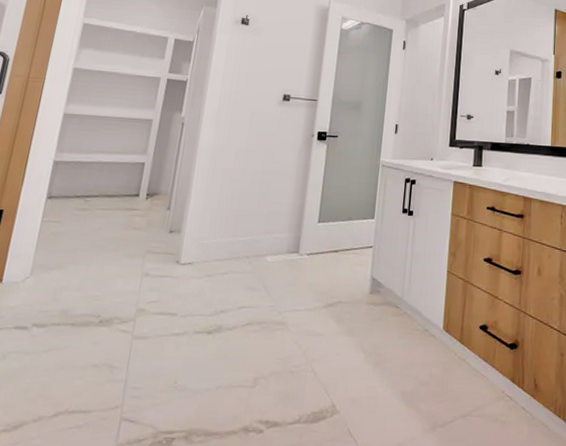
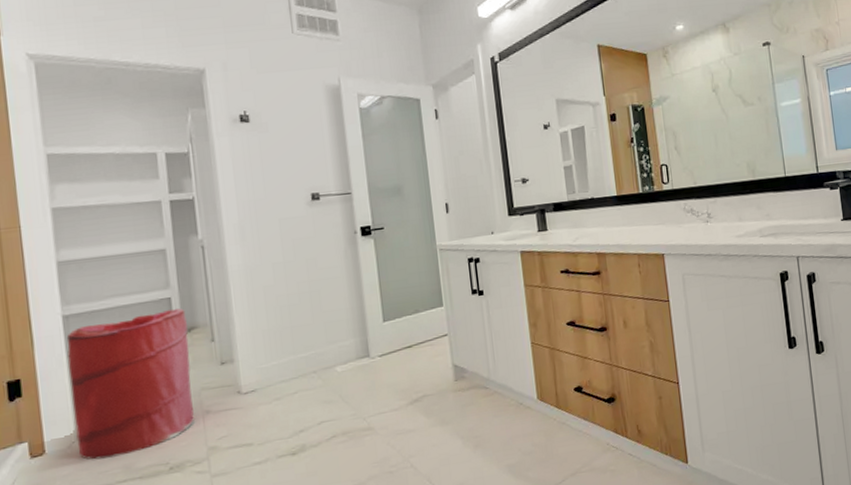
laundry hamper: none [29,173,153,300] -> present [66,308,194,460]

